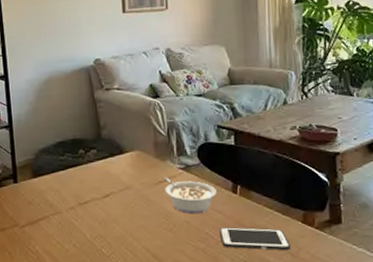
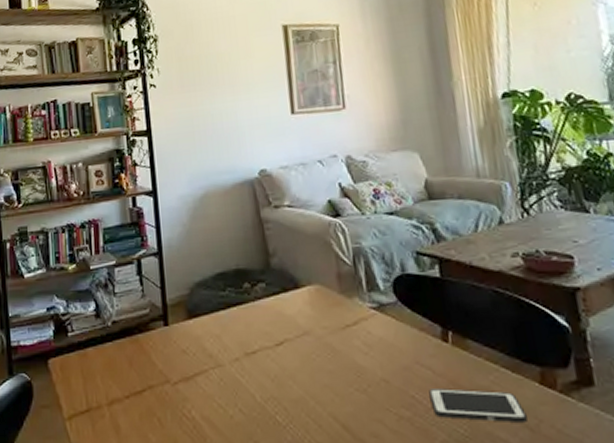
legume: present [163,177,217,214] -> none [351,319,422,369]

